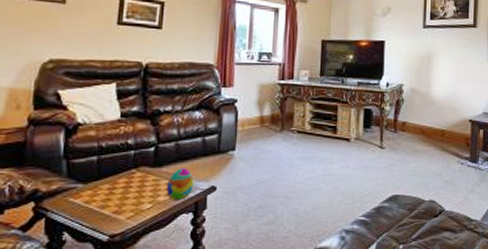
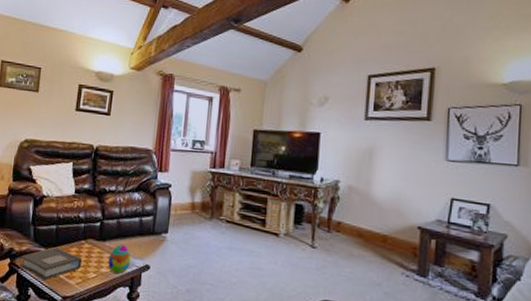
book: none [48,181,134,220] -> present [19,247,83,280]

